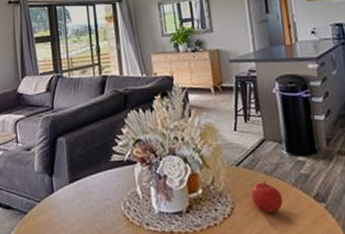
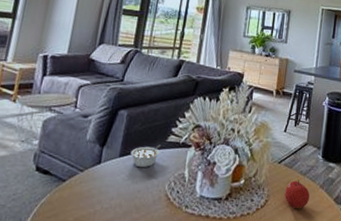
legume: none [78,165,108,192] -> present [130,144,162,168]

